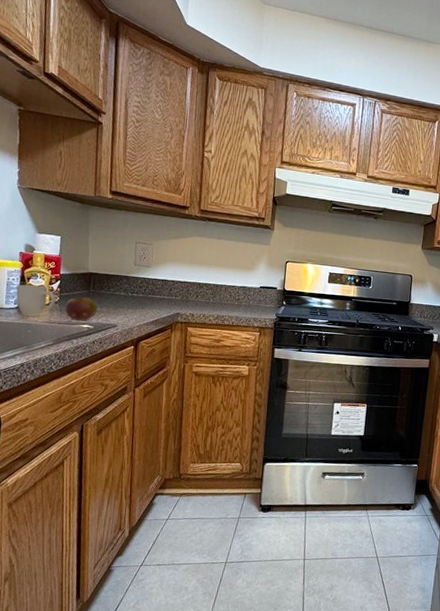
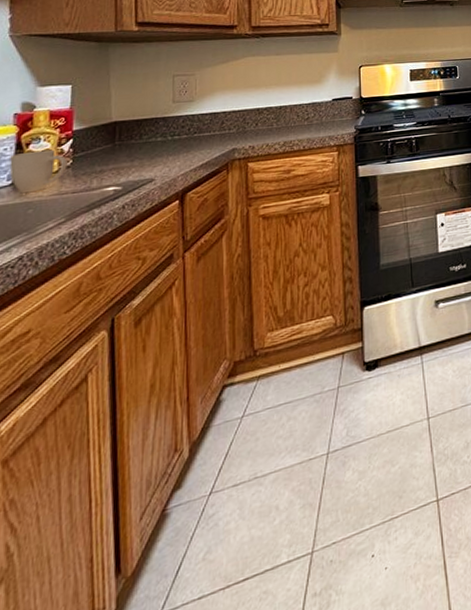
fruit: present [65,297,98,321] -> none [81,153,126,185]

